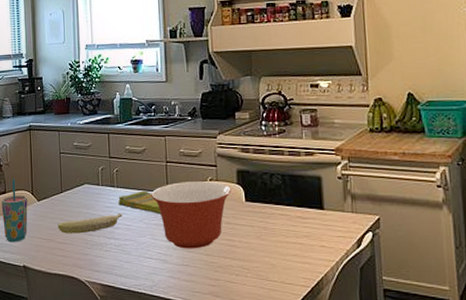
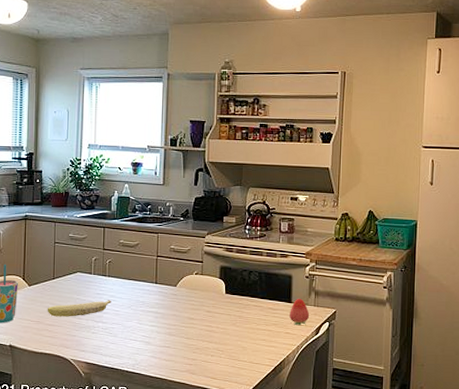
dish towel: present [118,190,161,214] -> none [109,280,148,302]
mixing bowl: present [151,181,231,249] -> none [140,274,214,333]
fruit: none [323,203,348,237] -> present [289,298,310,326]

